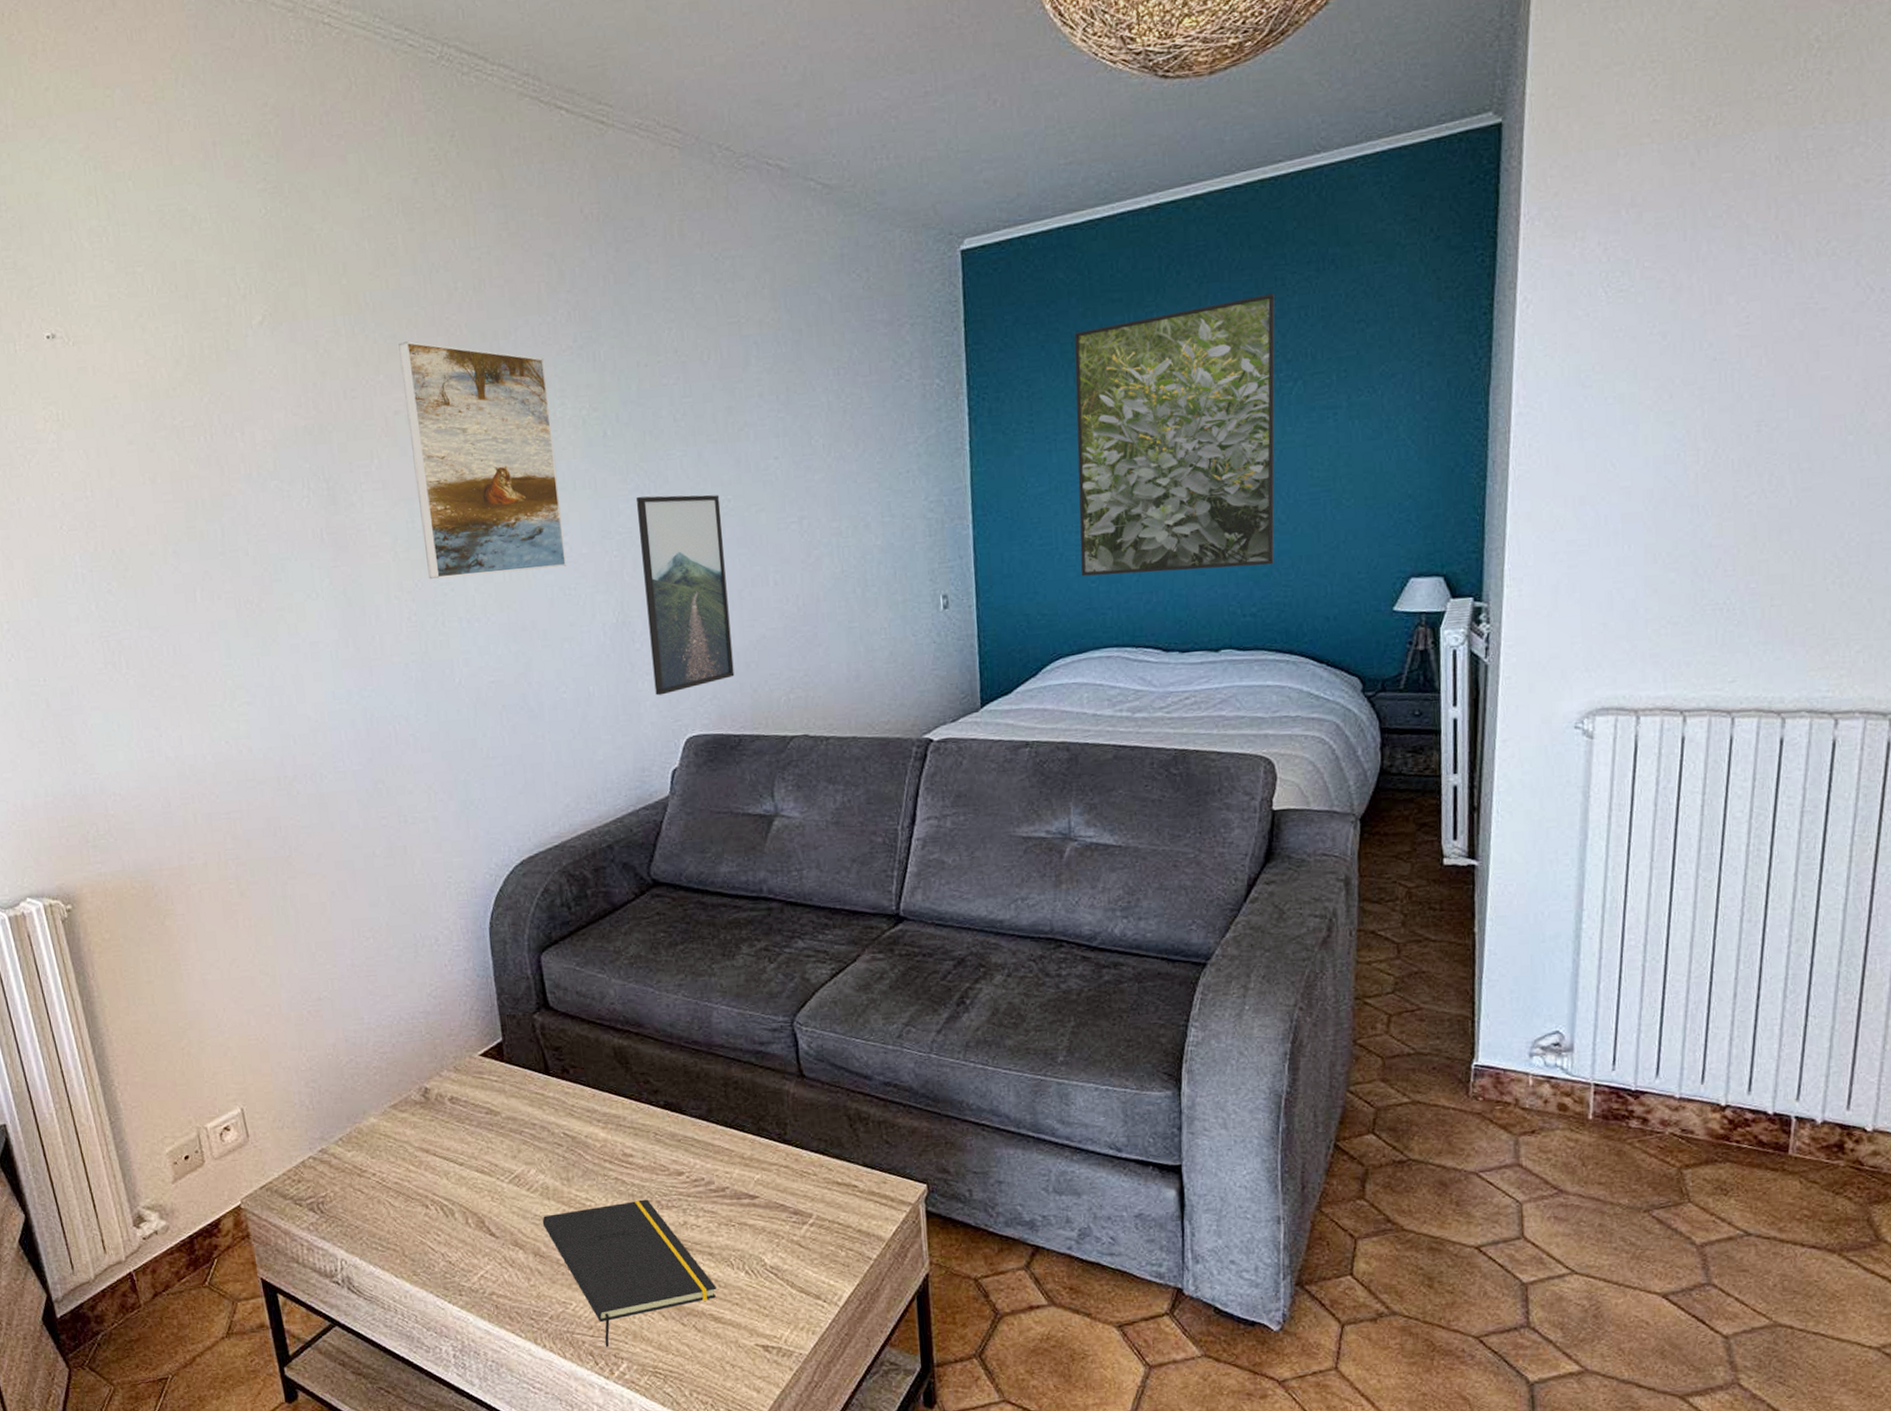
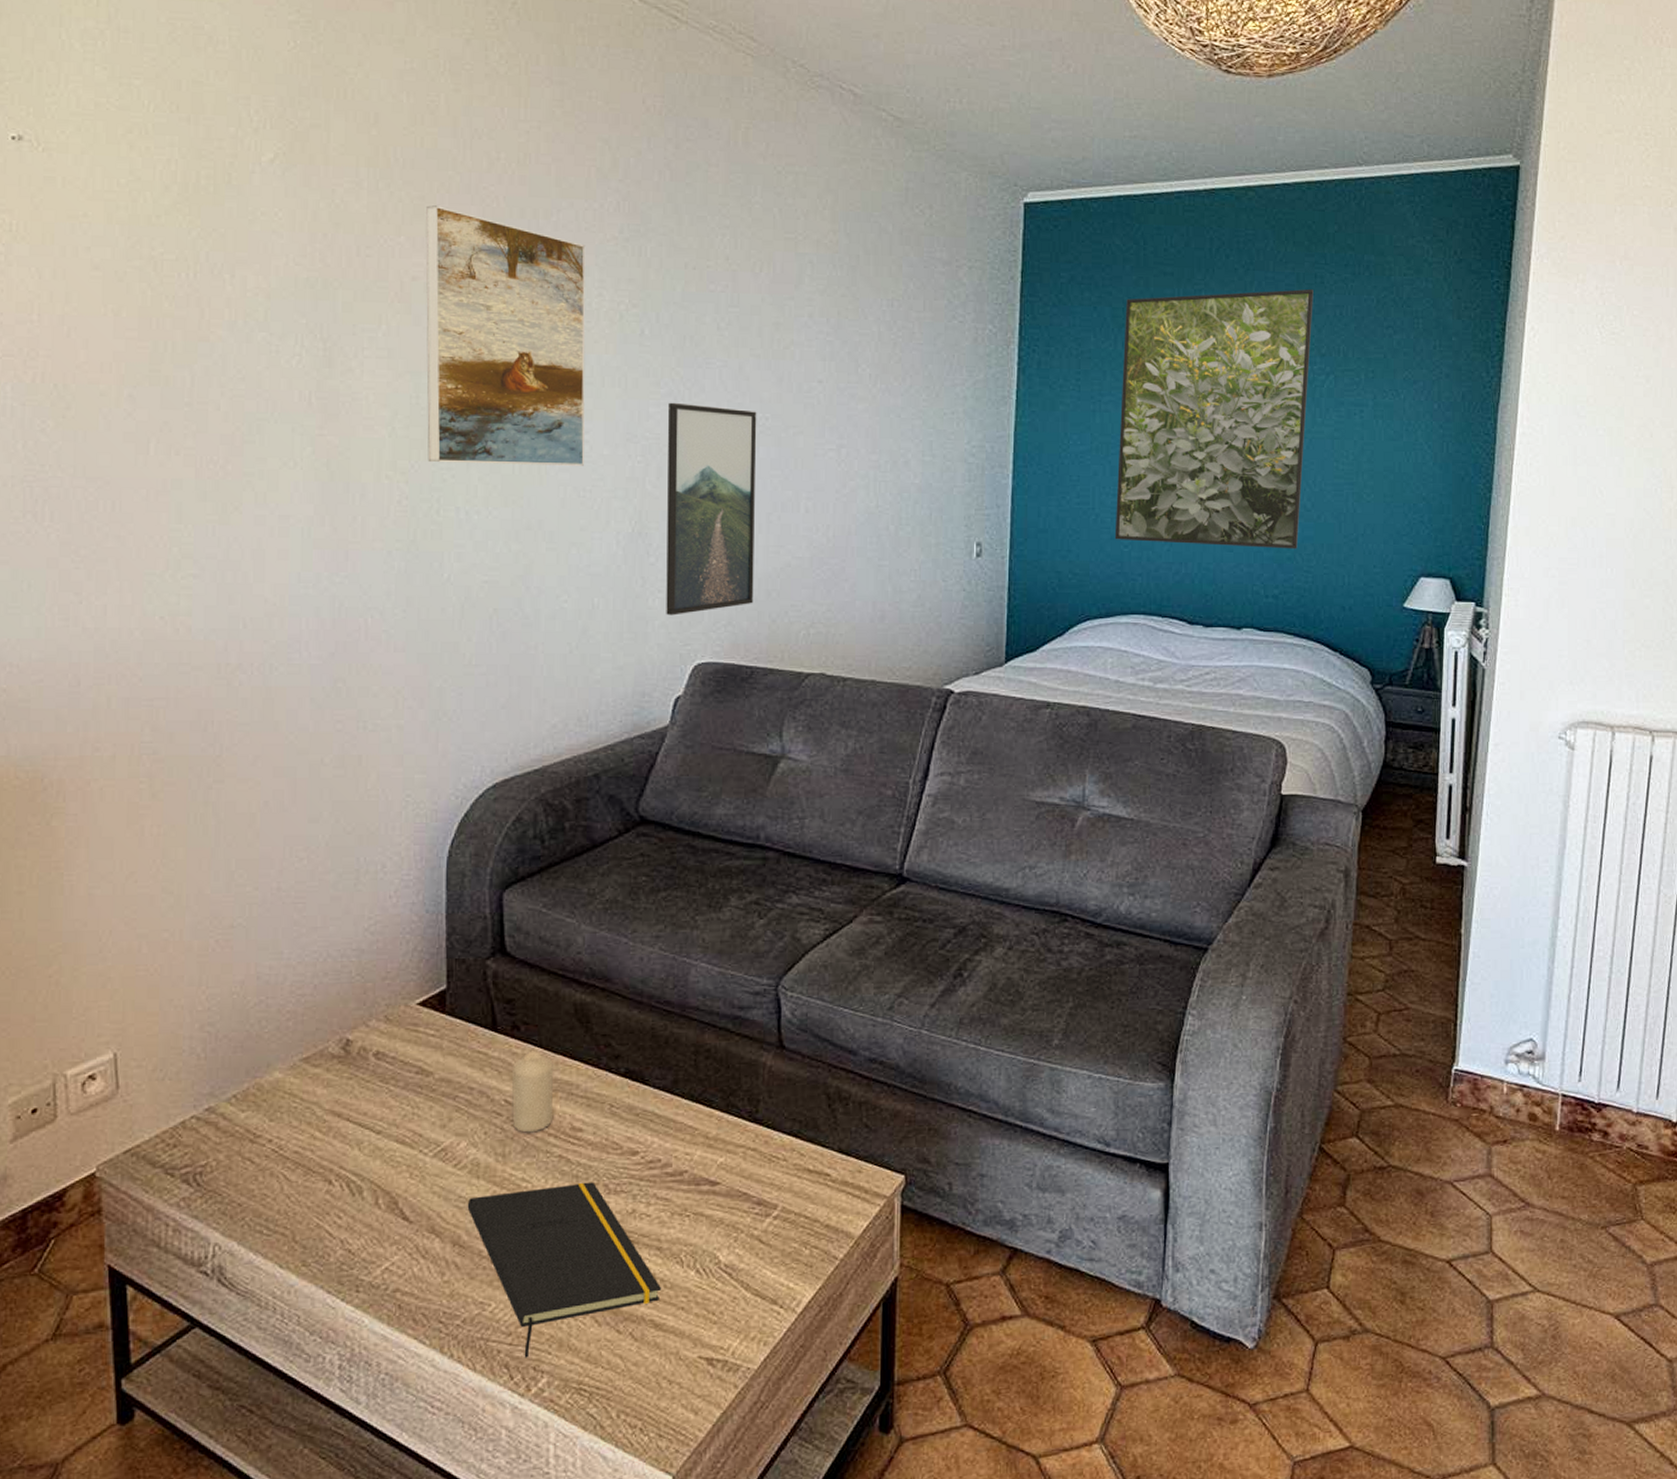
candle: none [567,1089,606,1160] -> present [511,1050,554,1133]

